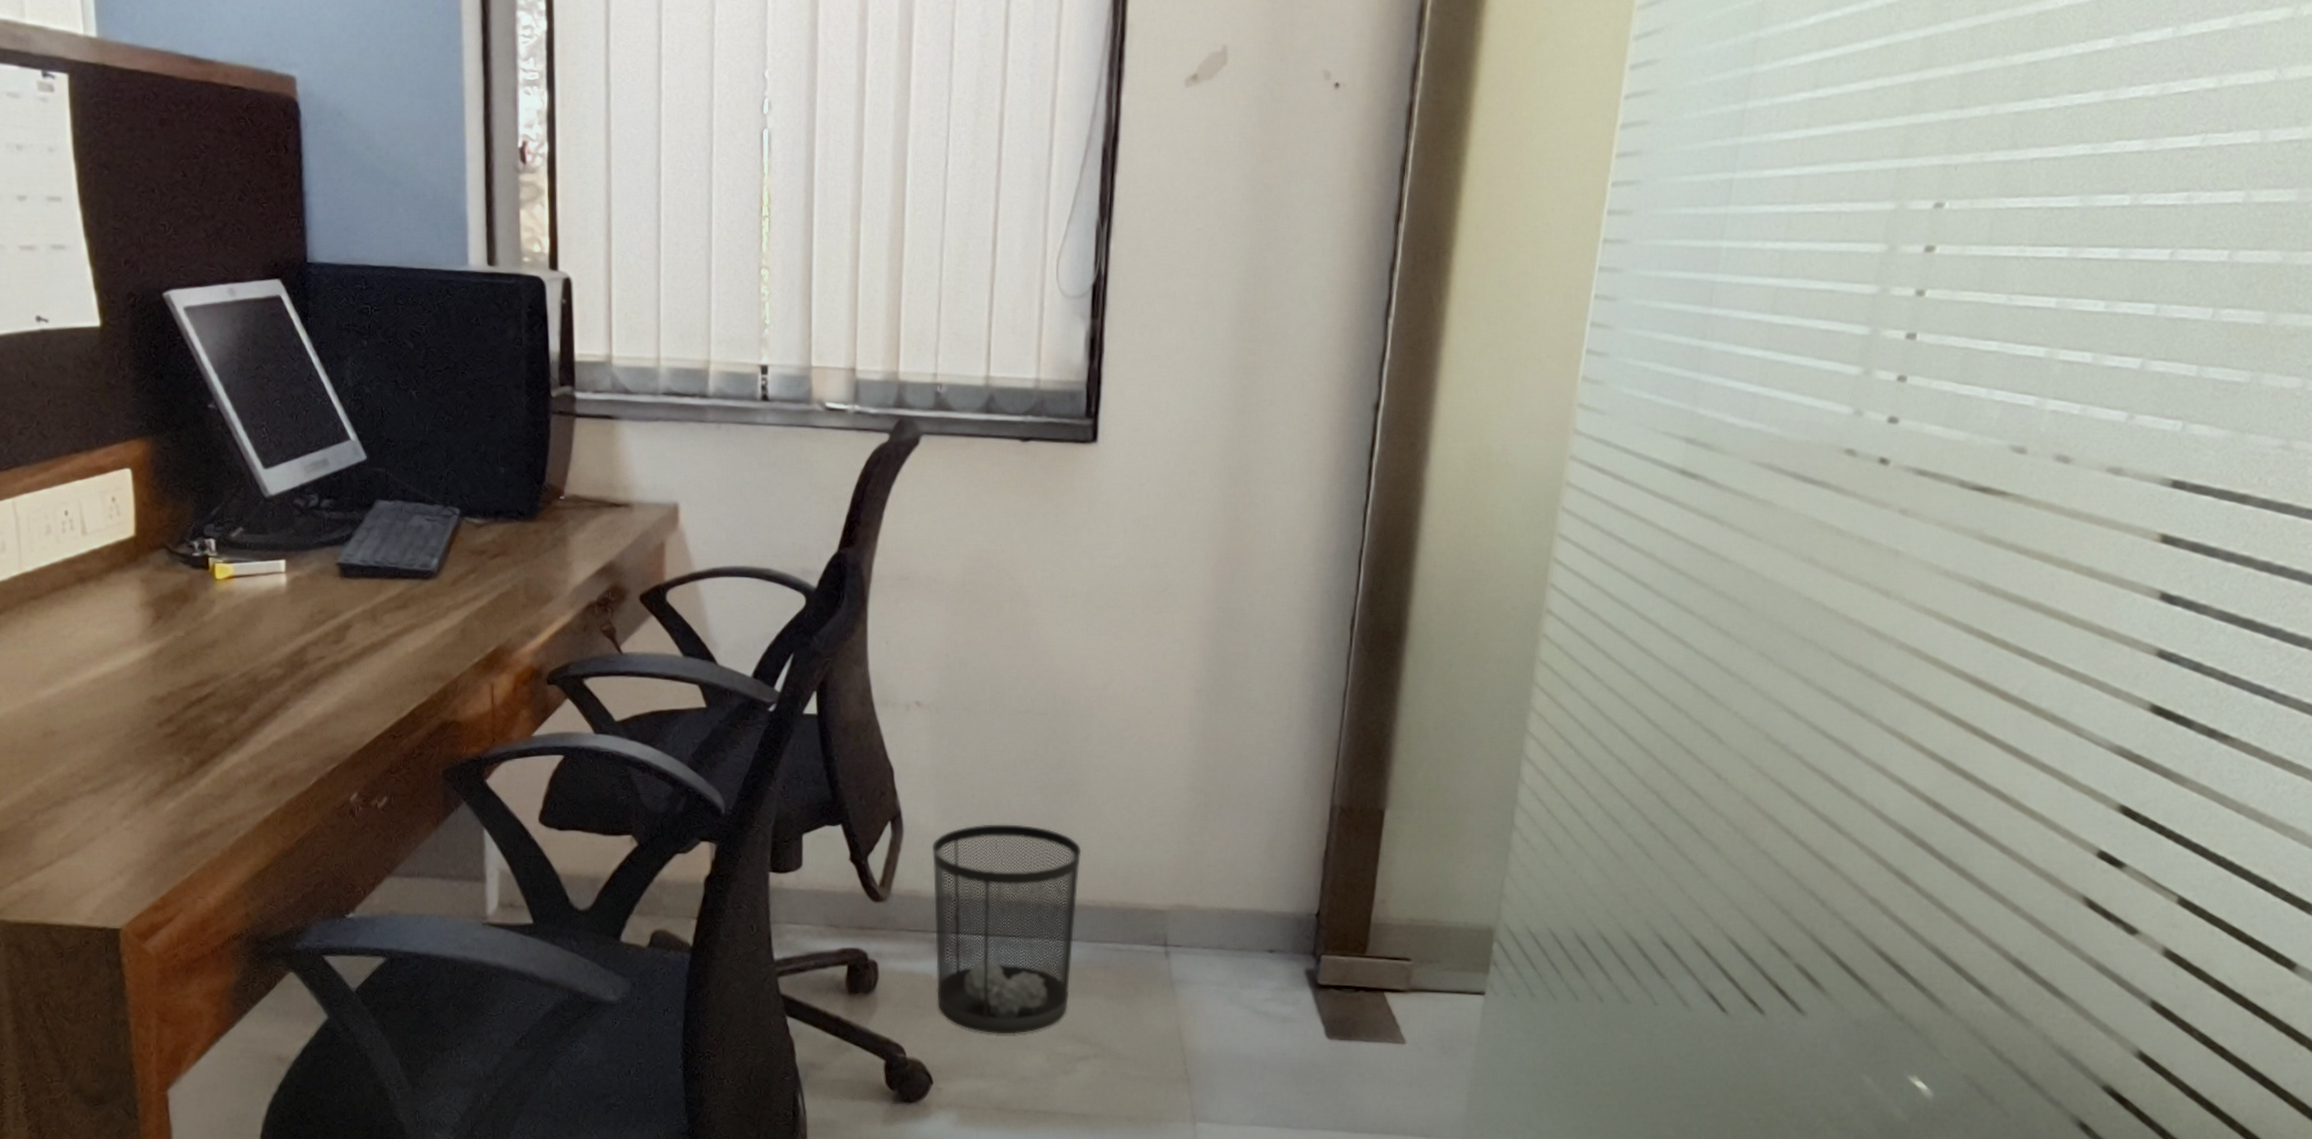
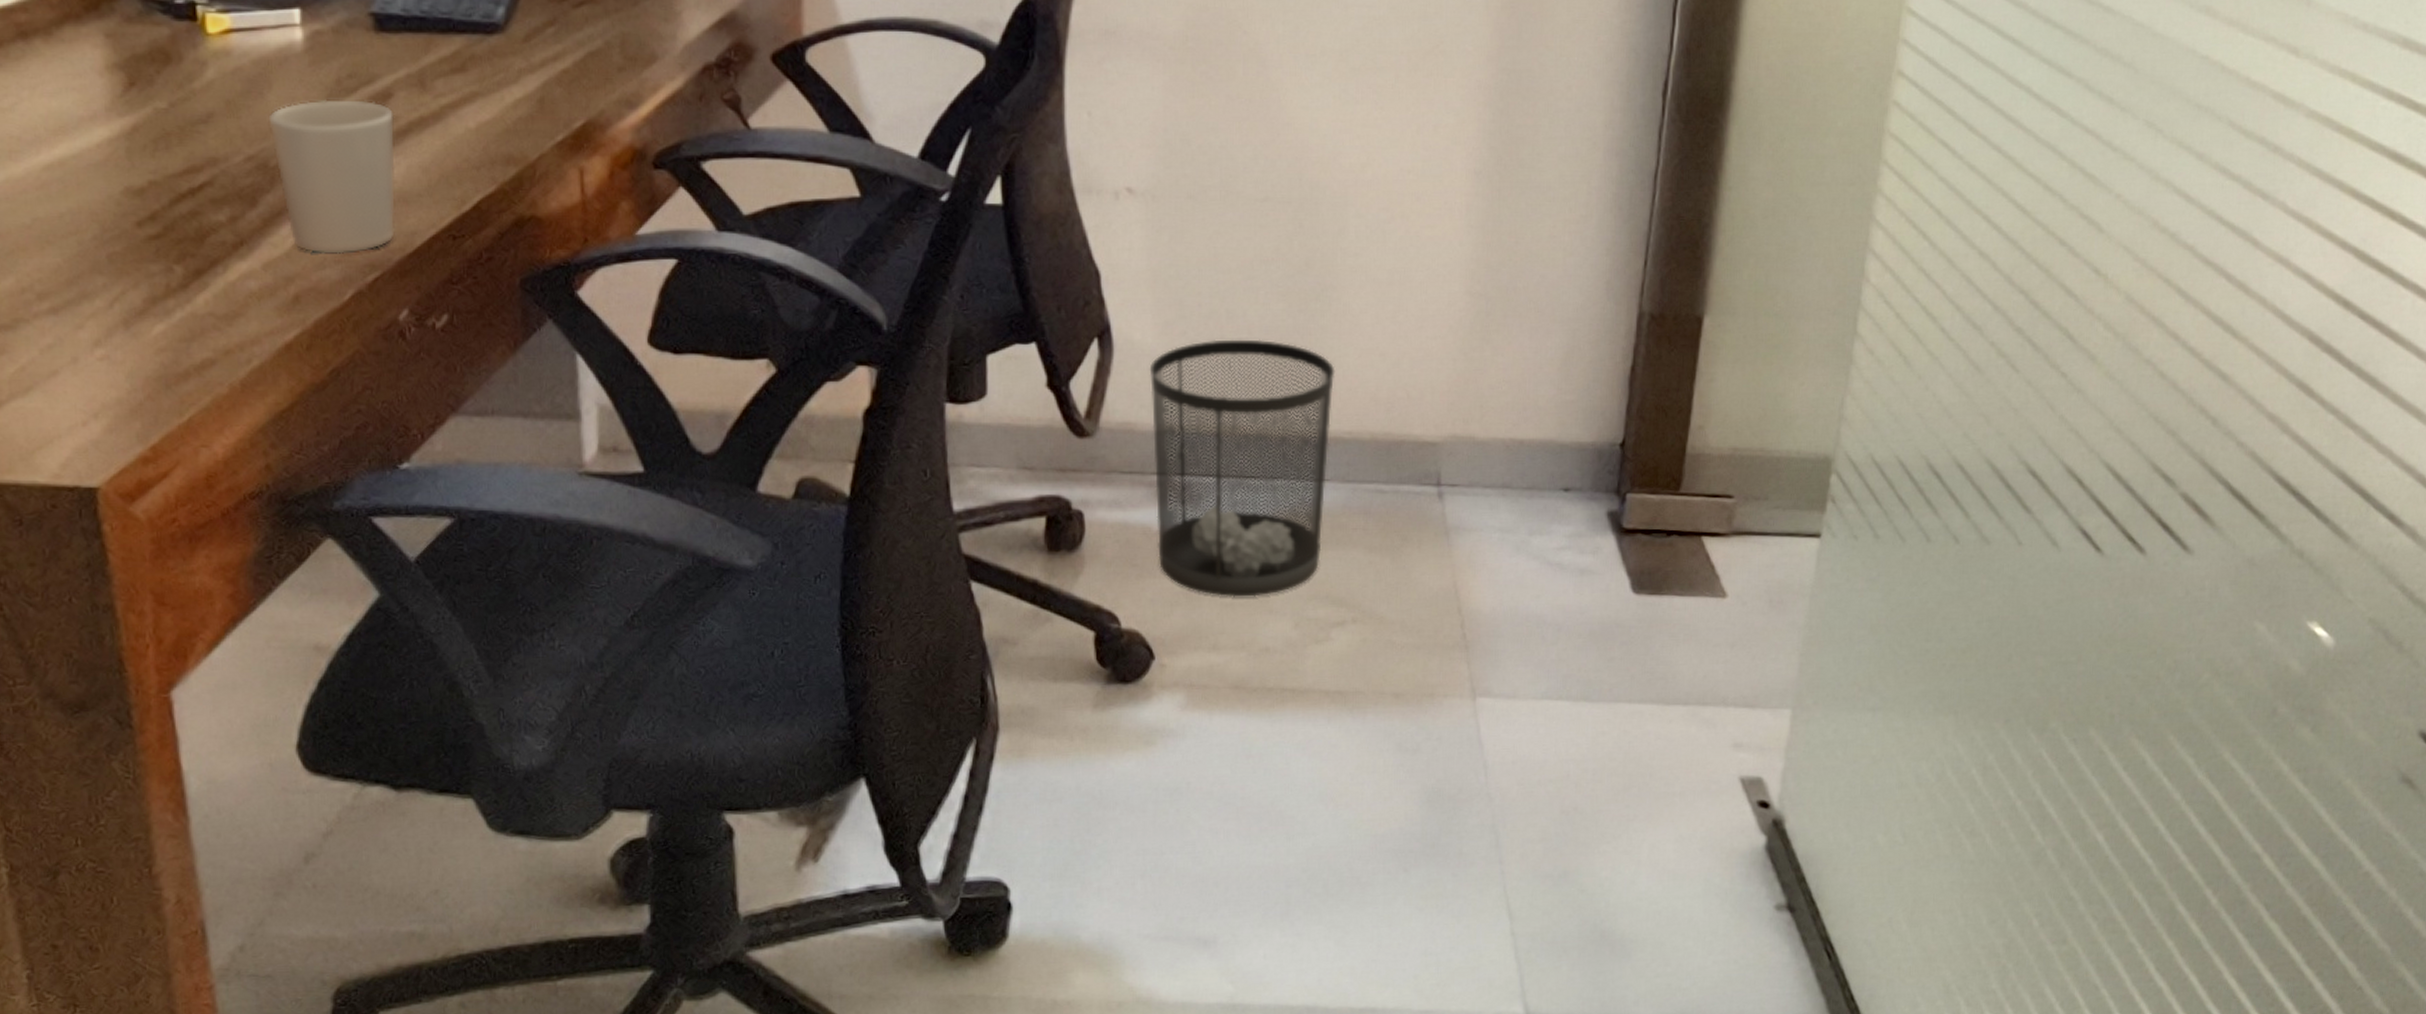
mug: none [258,630,352,749] -> present [268,99,396,254]

